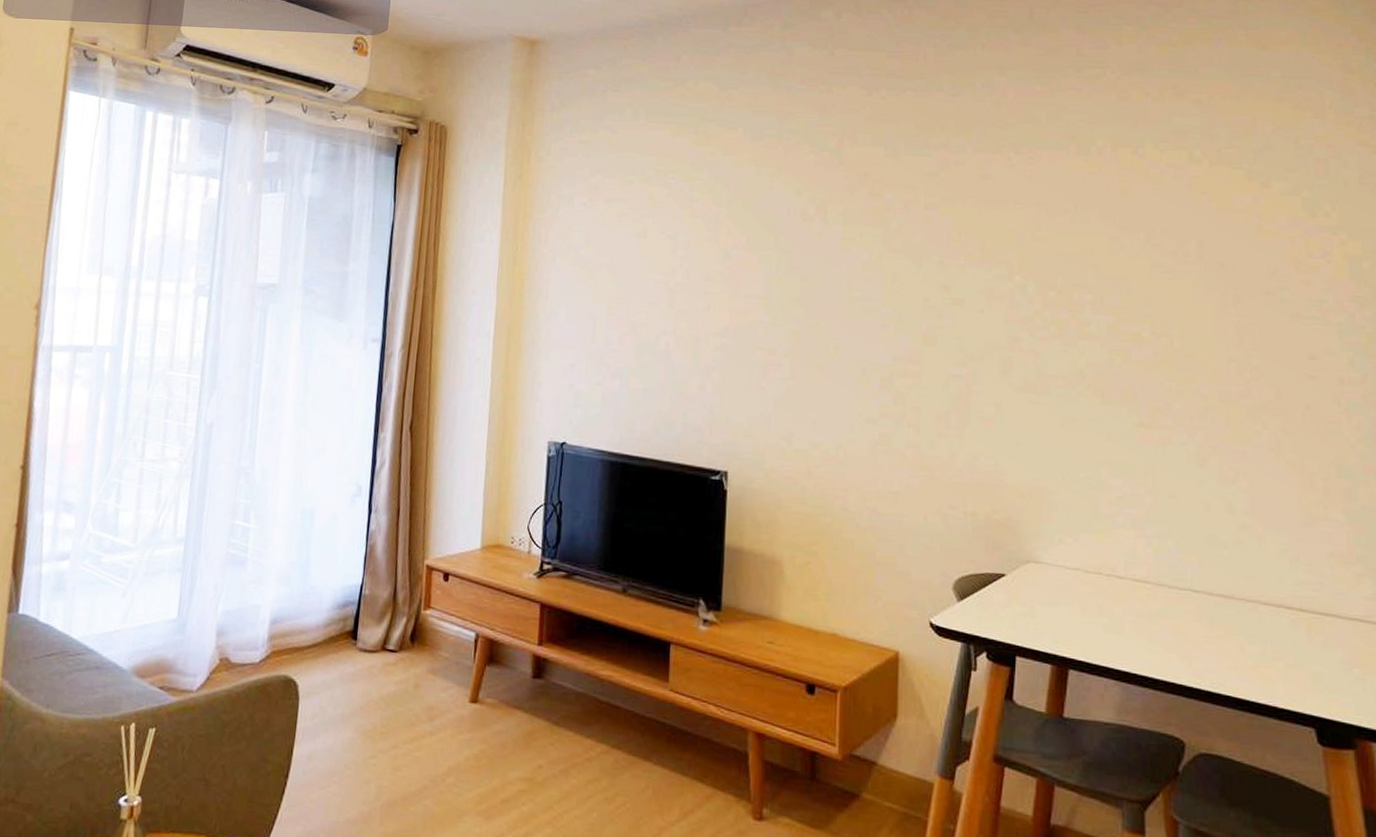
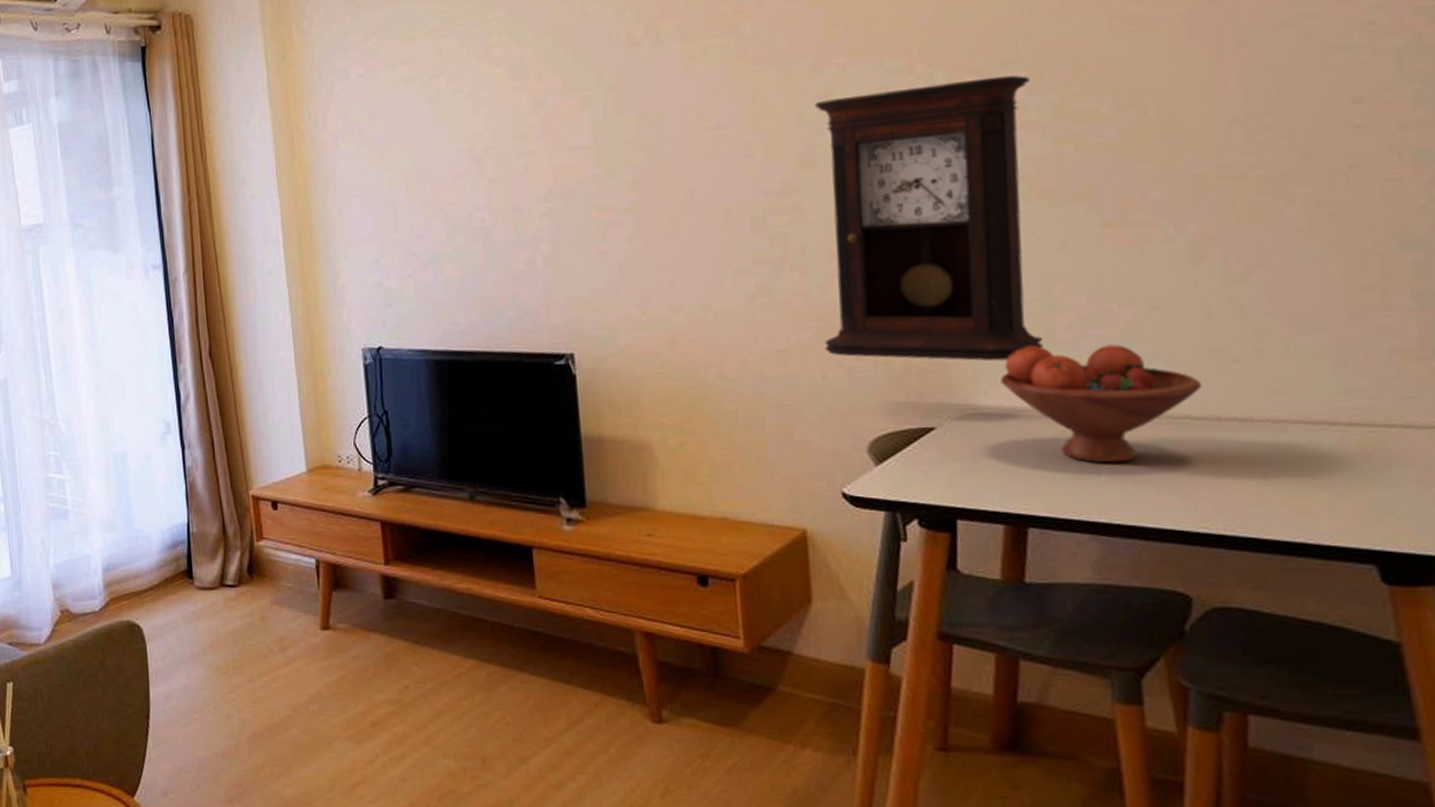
pendulum clock: none [927,291,1094,525] -> present [814,75,1043,362]
fruit bowl: none [1057,514,1201,622] -> present [1001,344,1203,464]

